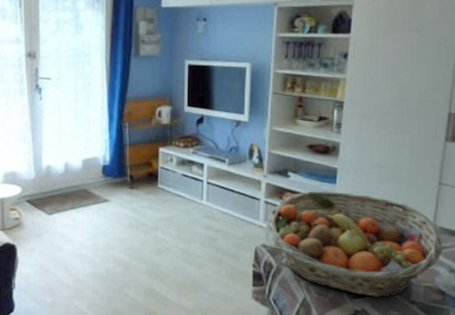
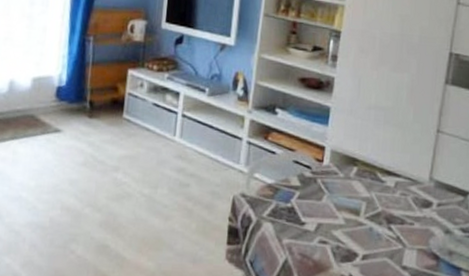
fruit basket: present [267,191,444,297] -> none [248,132,440,261]

